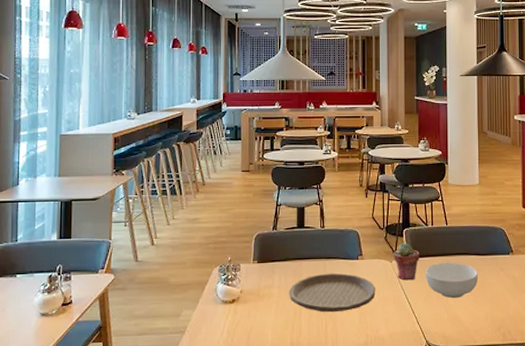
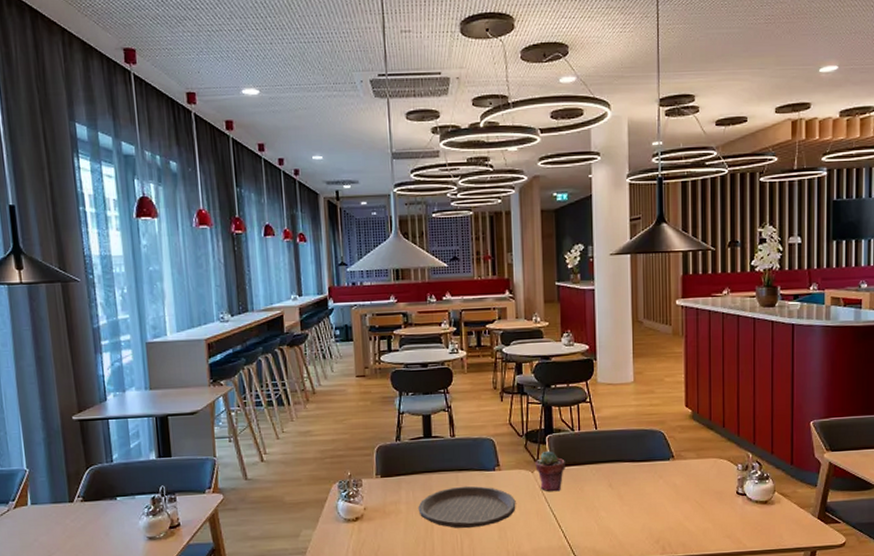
cereal bowl: present [425,262,478,299] -> none [572,470,633,510]

